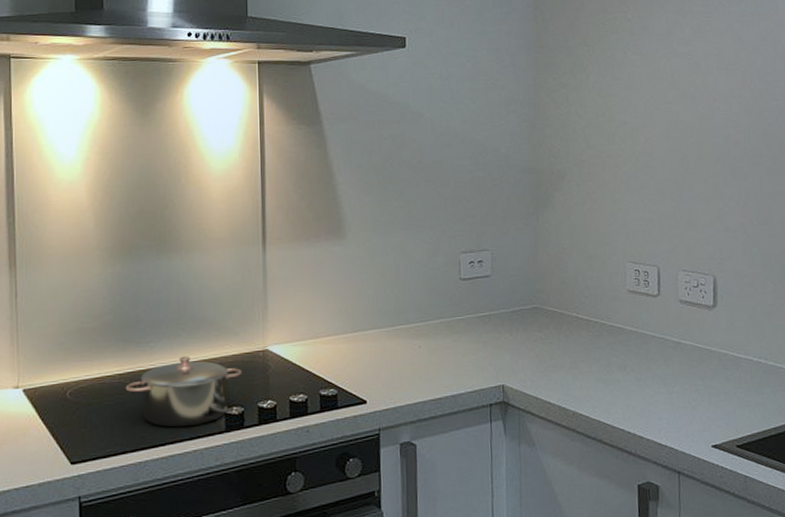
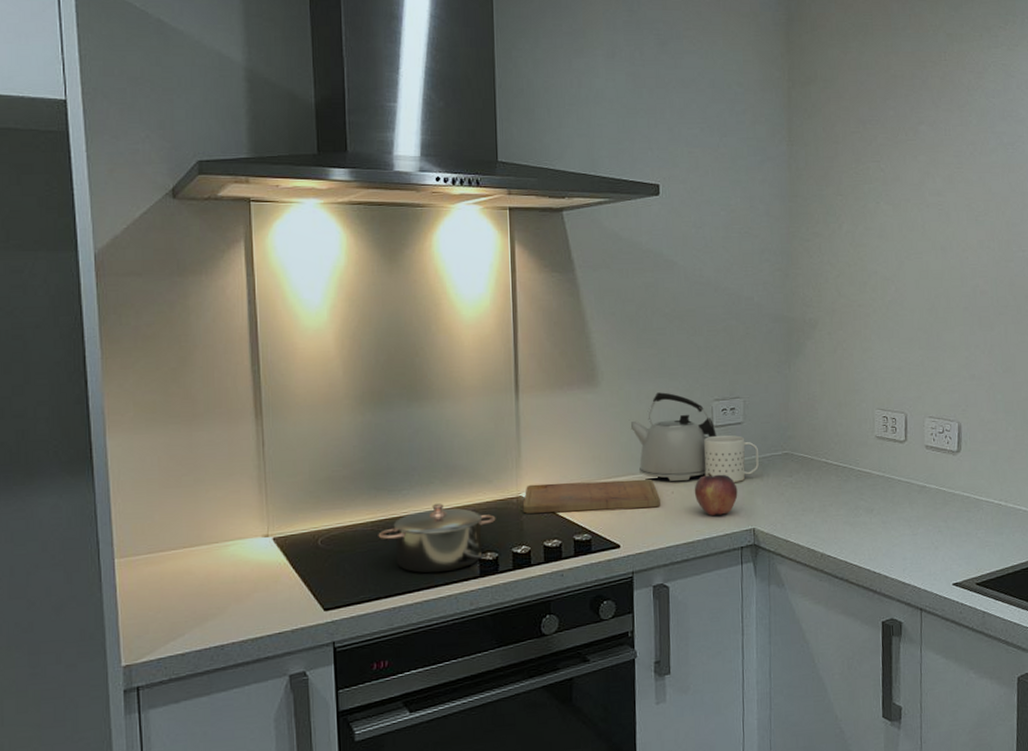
cutting board: none [269,332,407,367] -> present [522,479,660,514]
kettle: none [375,244,464,336] -> present [629,392,716,482]
fruit: none [441,326,486,371] -> present [694,472,738,516]
mug: none [451,288,508,337] -> present [703,435,759,482]

